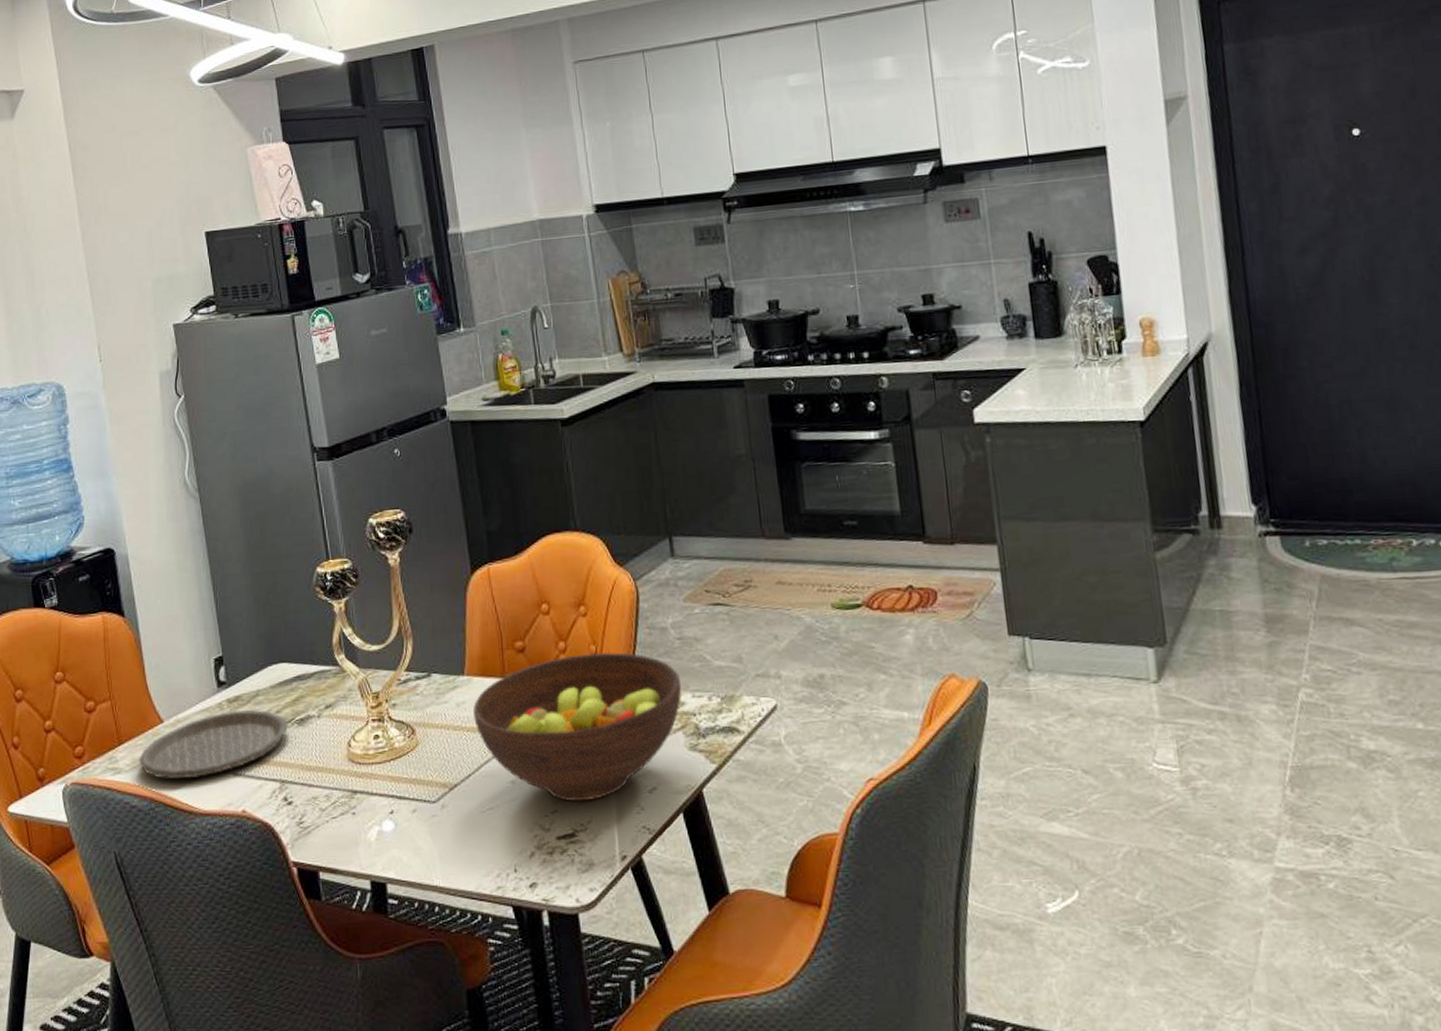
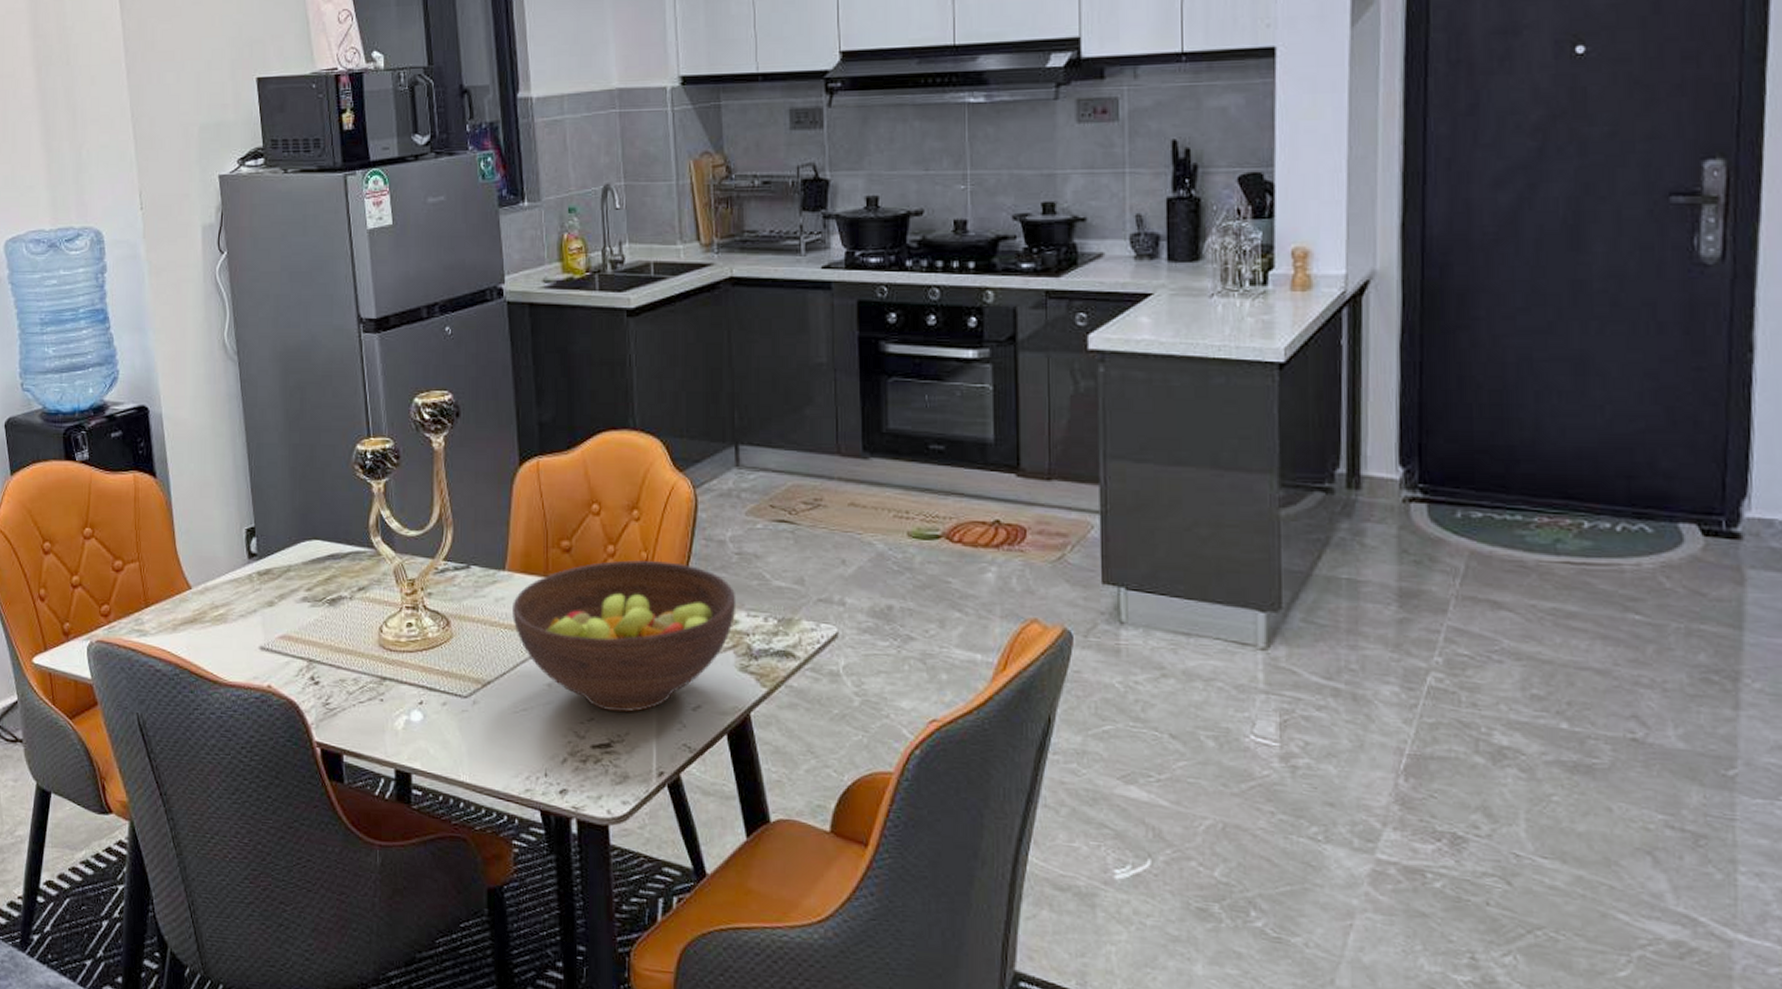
plate: present [139,710,288,779] -> none [165,584,319,649]

